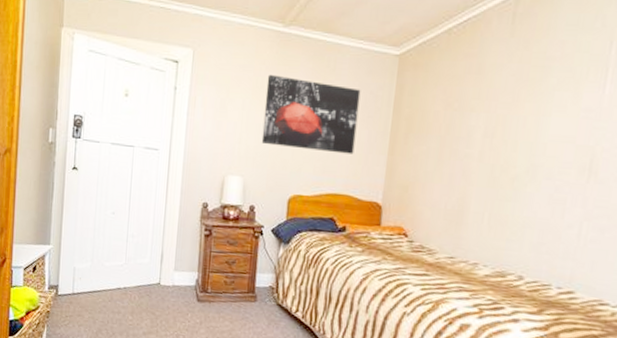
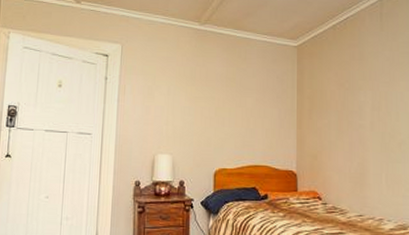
wall art: present [261,74,361,155] -> none [186,64,269,130]

